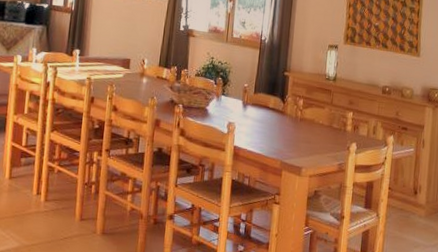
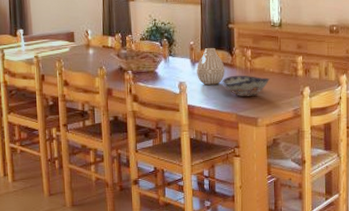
vase: none [247,92,276,129] -> present [197,48,225,85]
decorative bowl: none [271,122,319,145] -> present [222,75,270,96]

